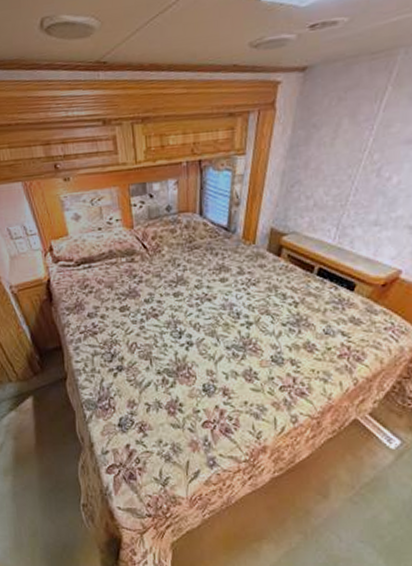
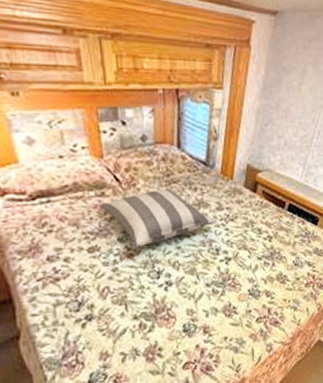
pillow: none [129,254,237,309] -> present [99,189,216,249]

